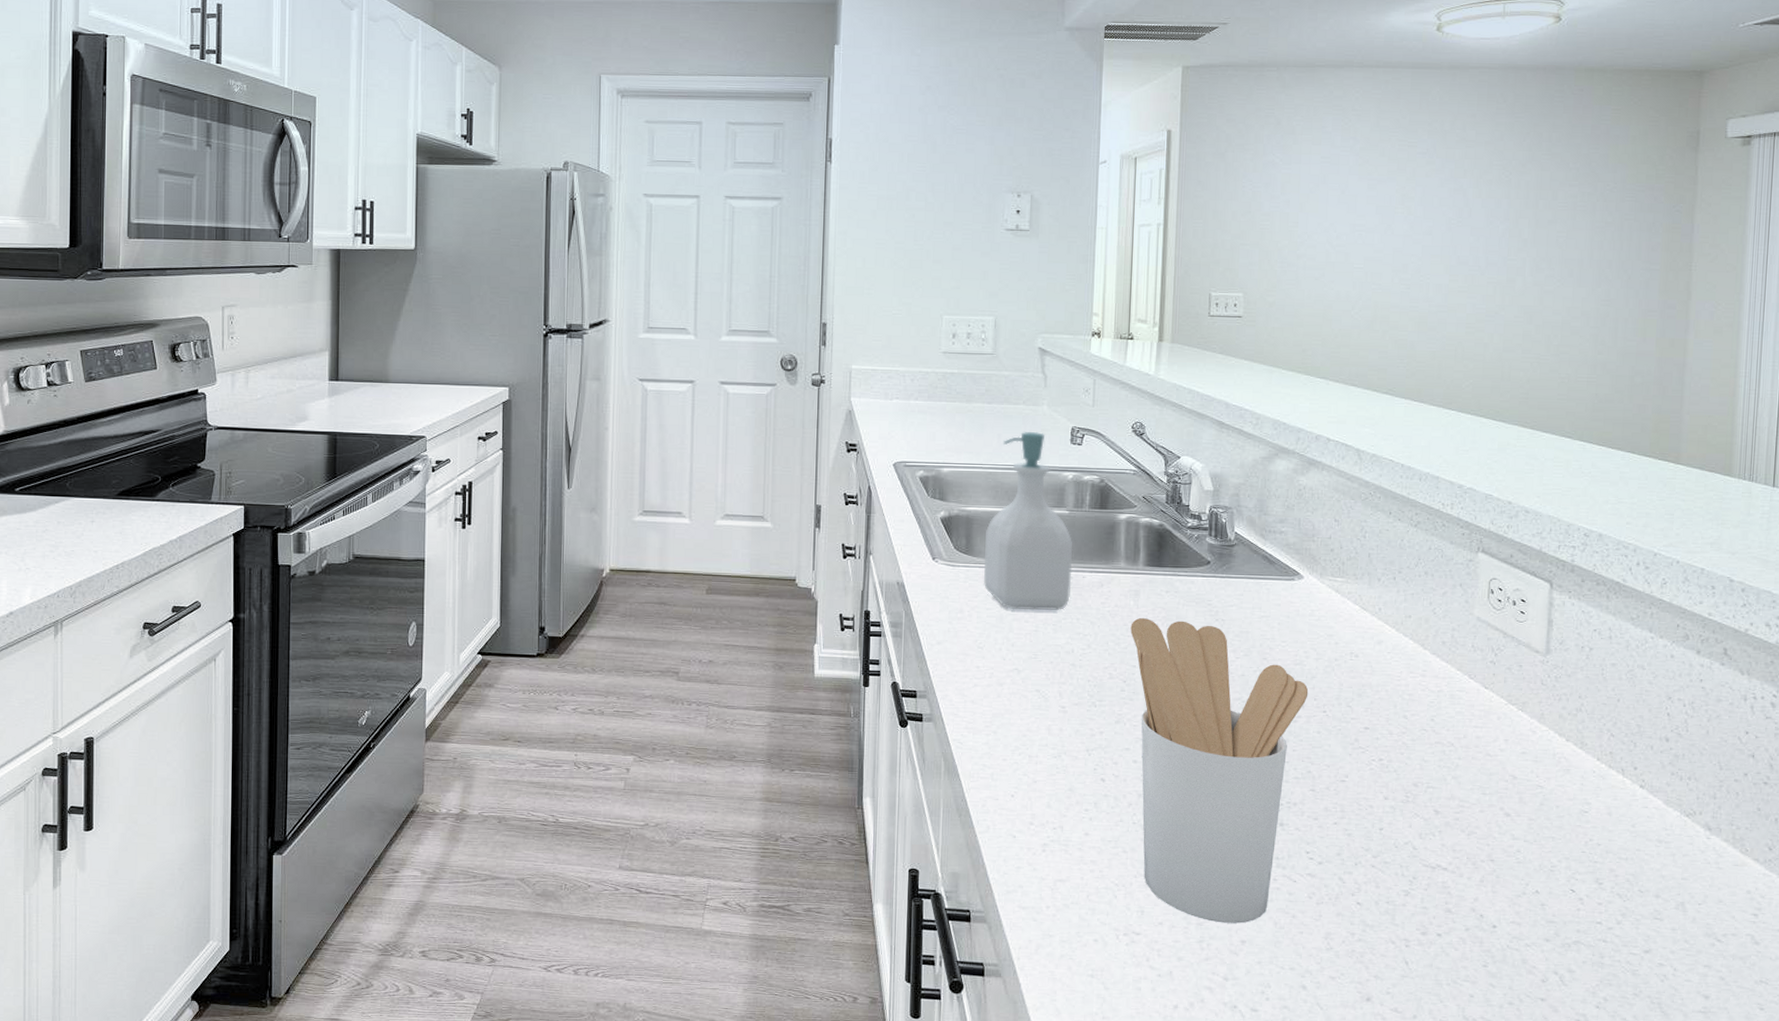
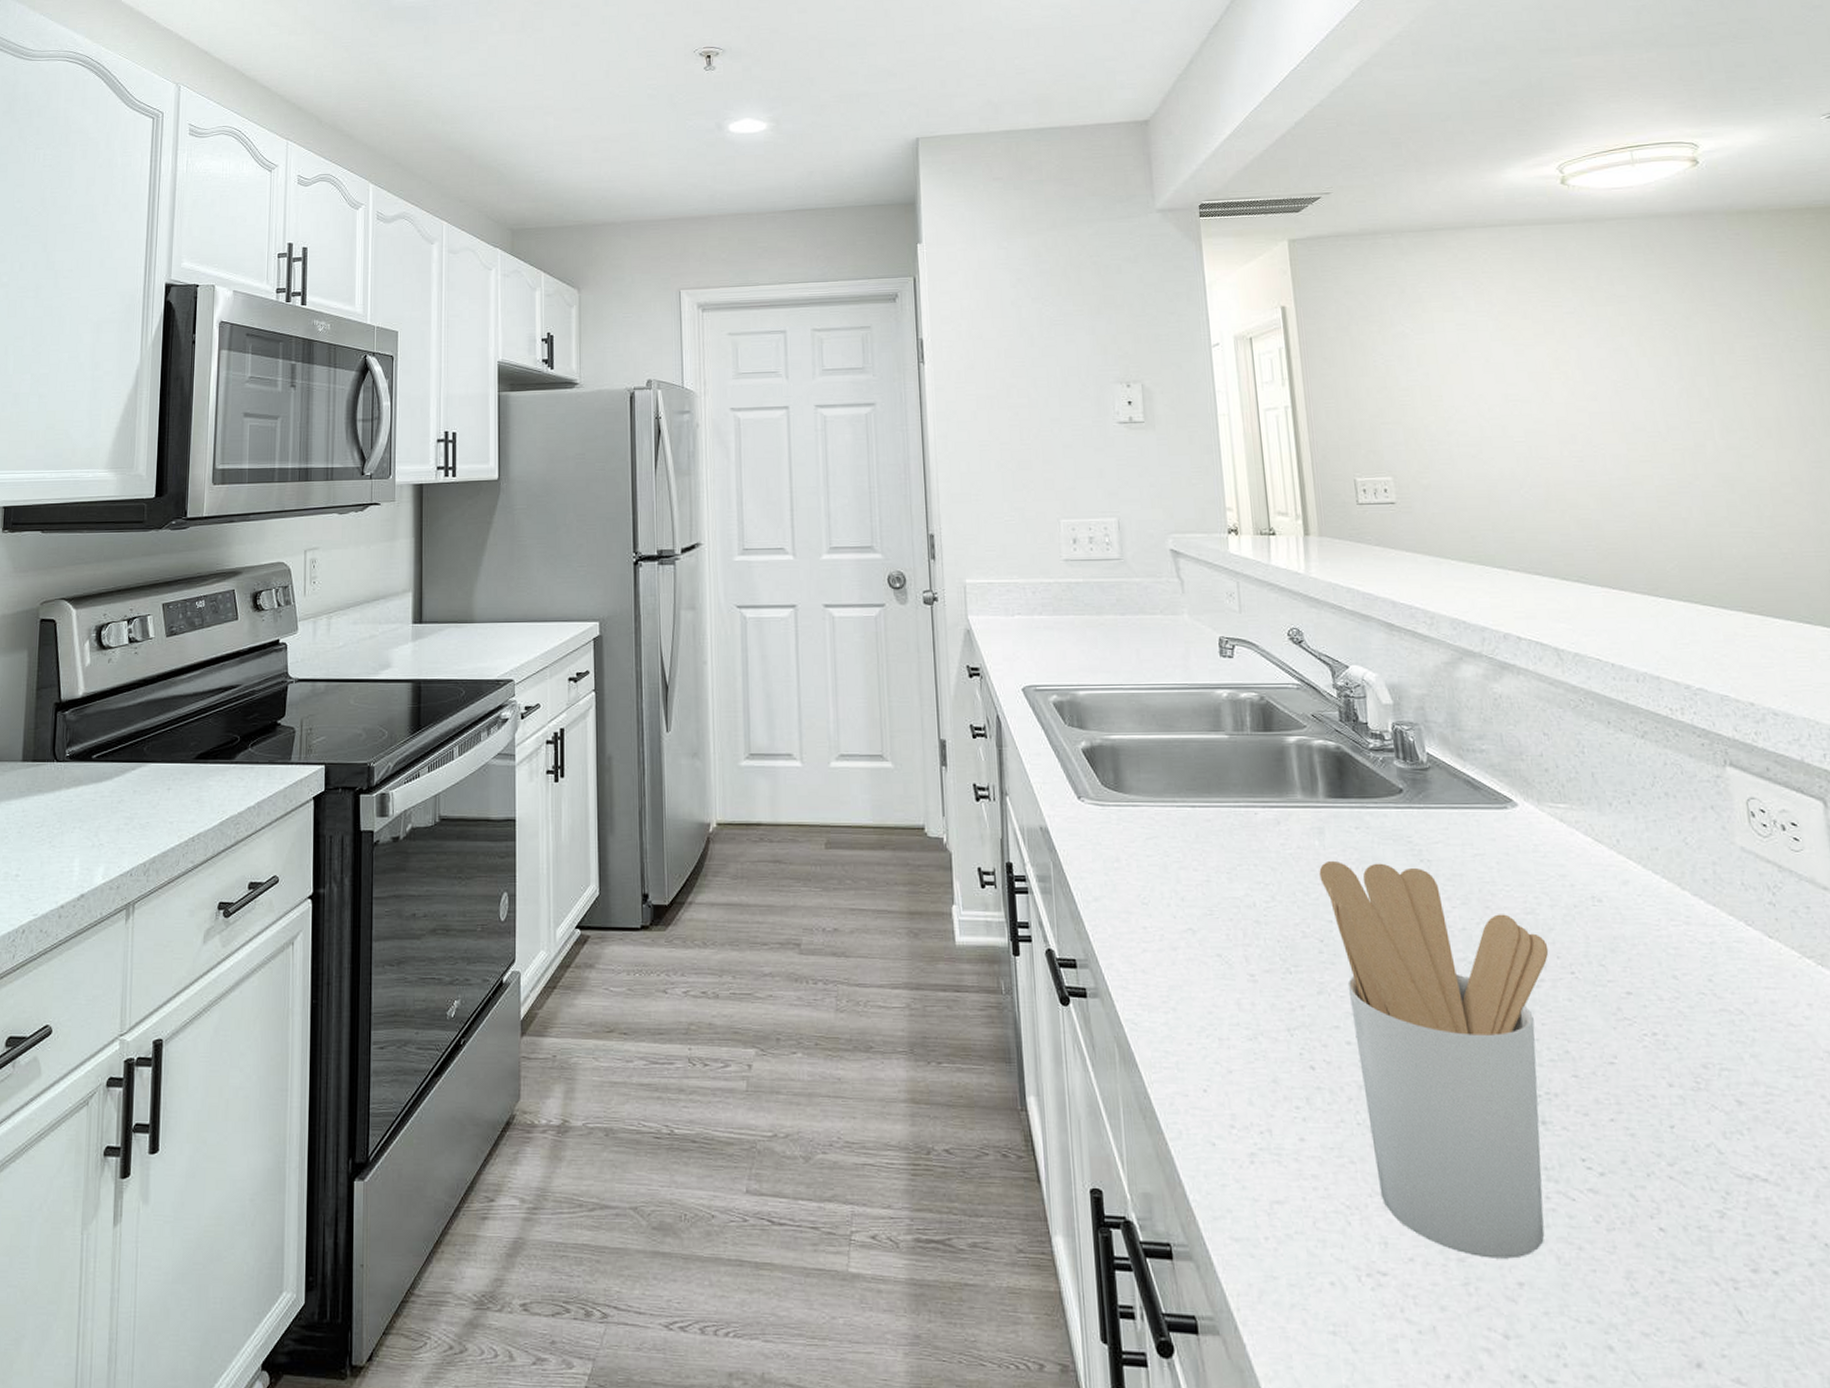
soap bottle: present [984,432,1073,610] -> none [1135,645,1243,855]

